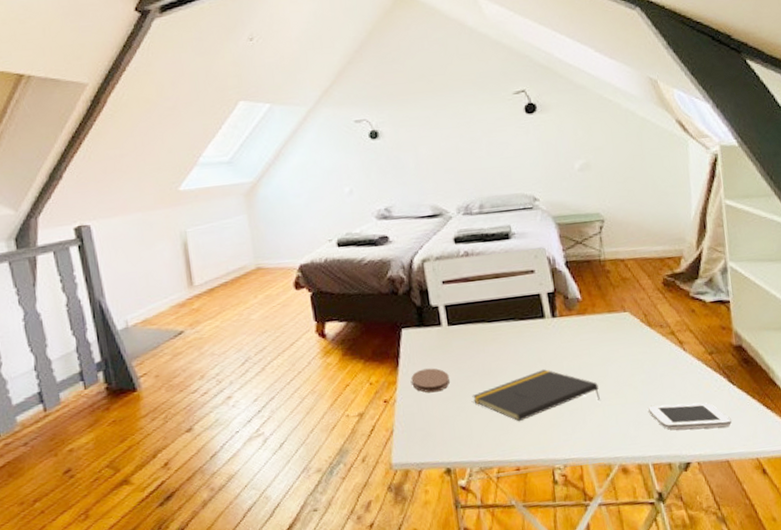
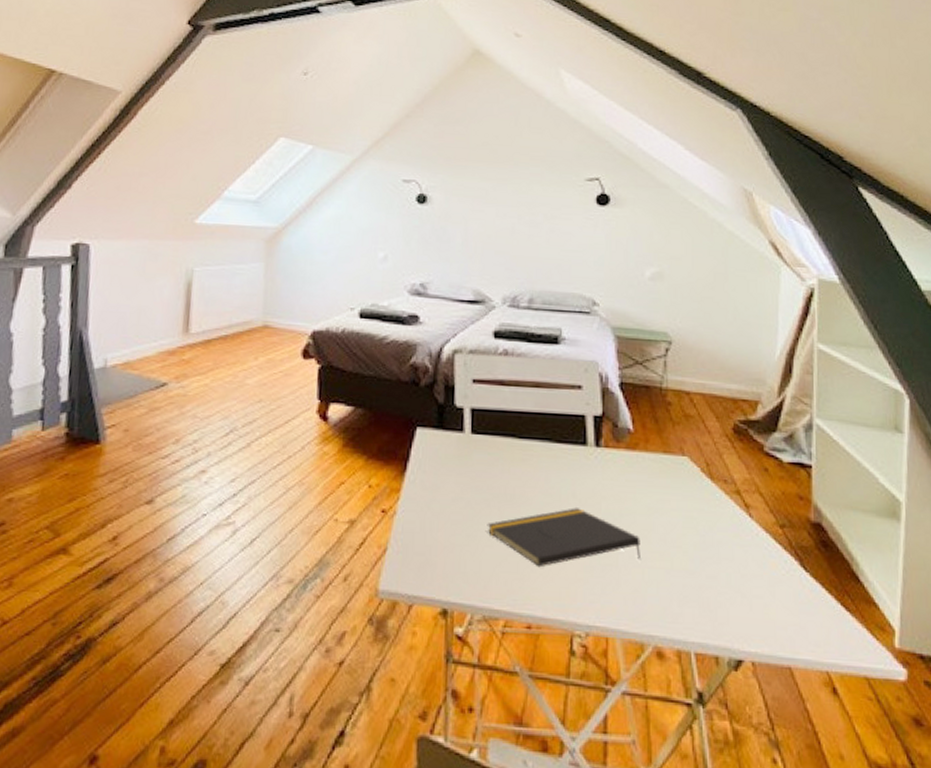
coaster: present [411,368,450,393] -> none [418,480,463,512]
smartphone: present [647,402,731,430] -> none [697,578,799,623]

